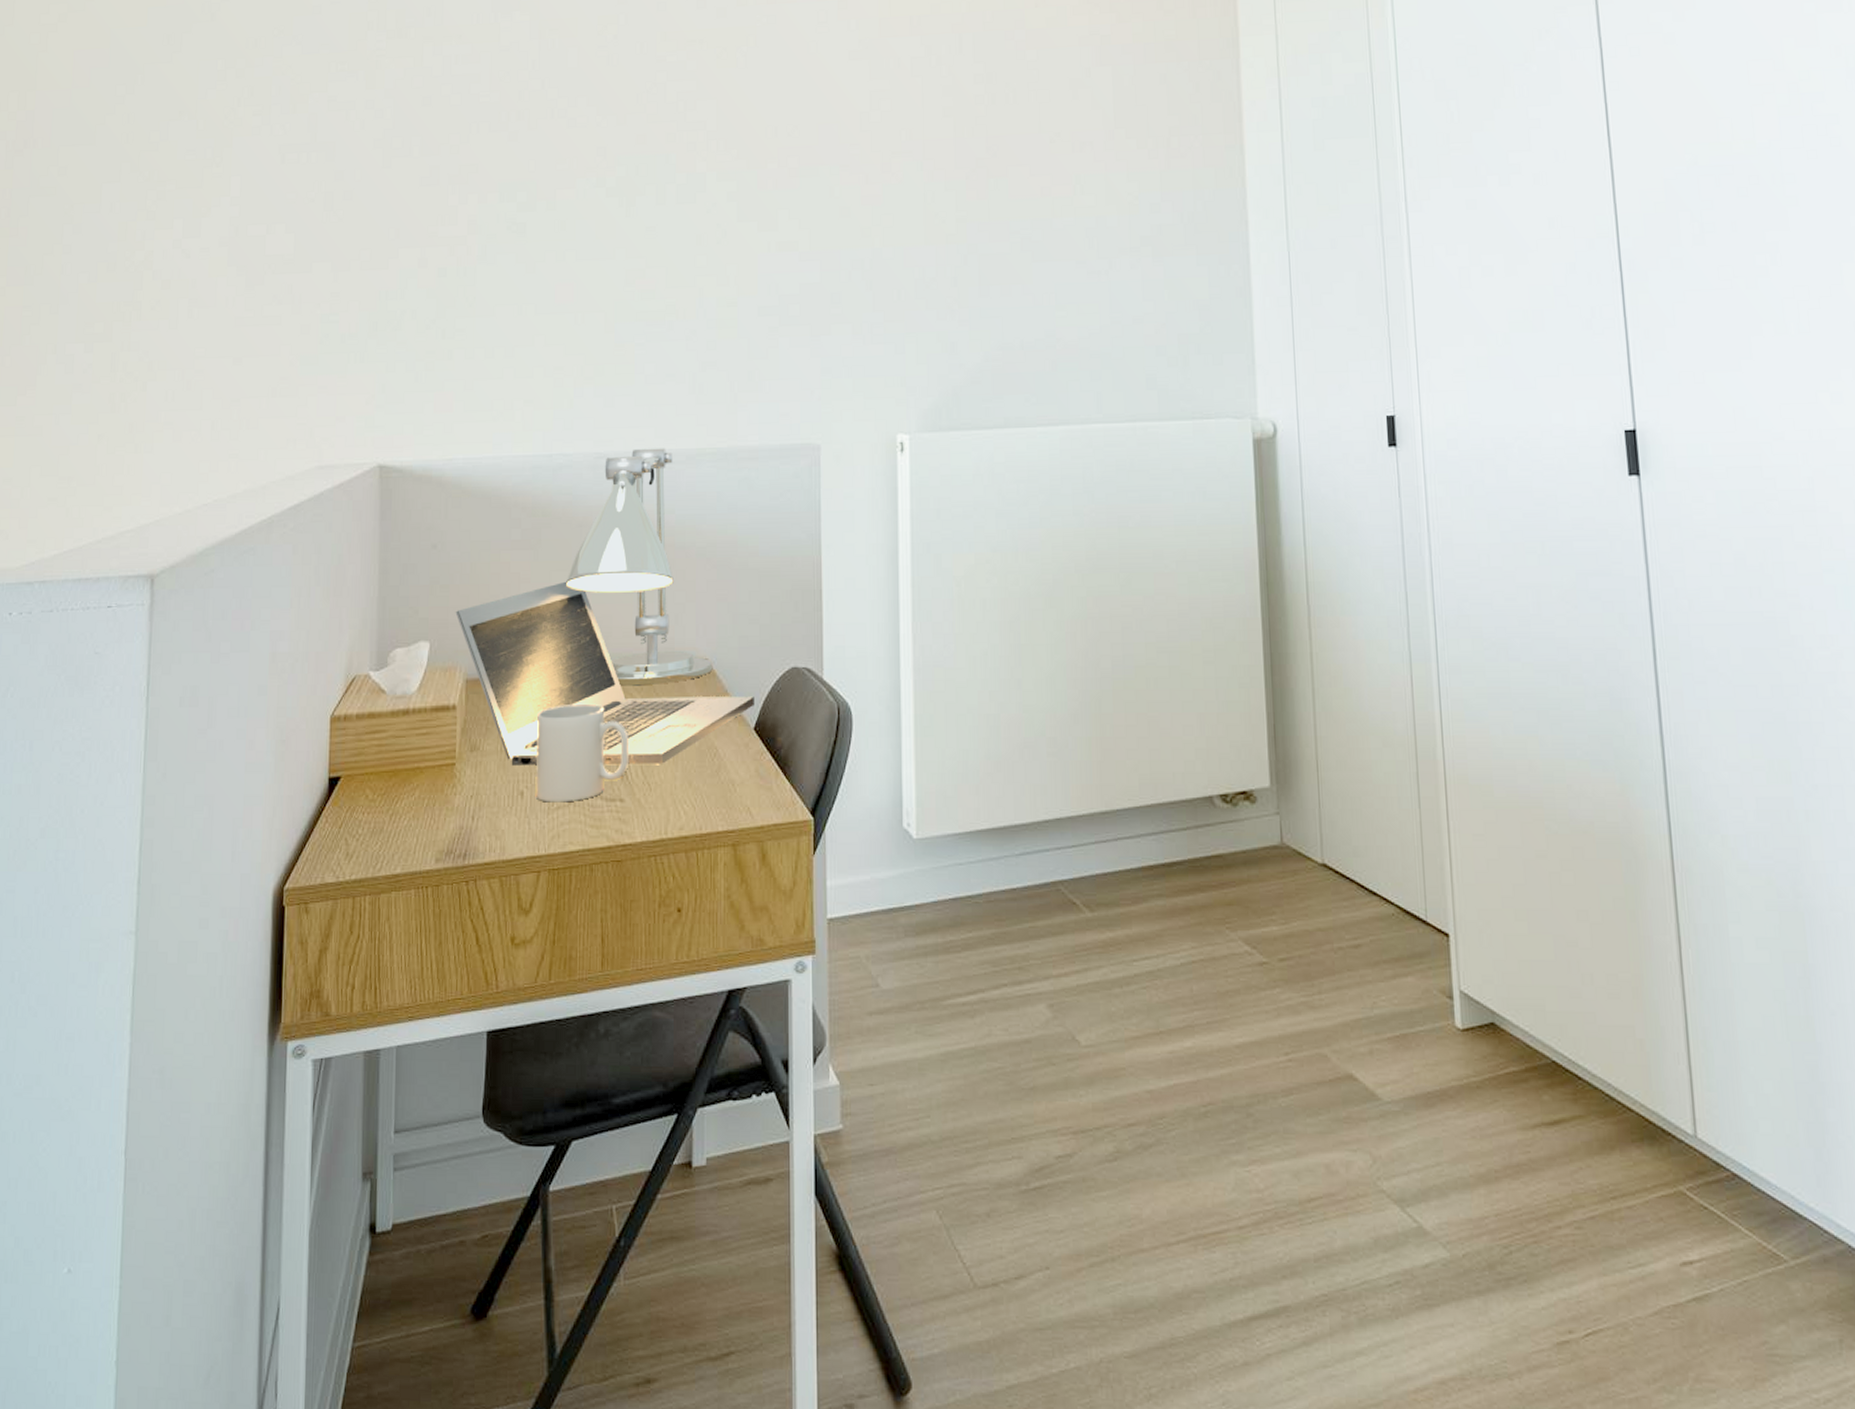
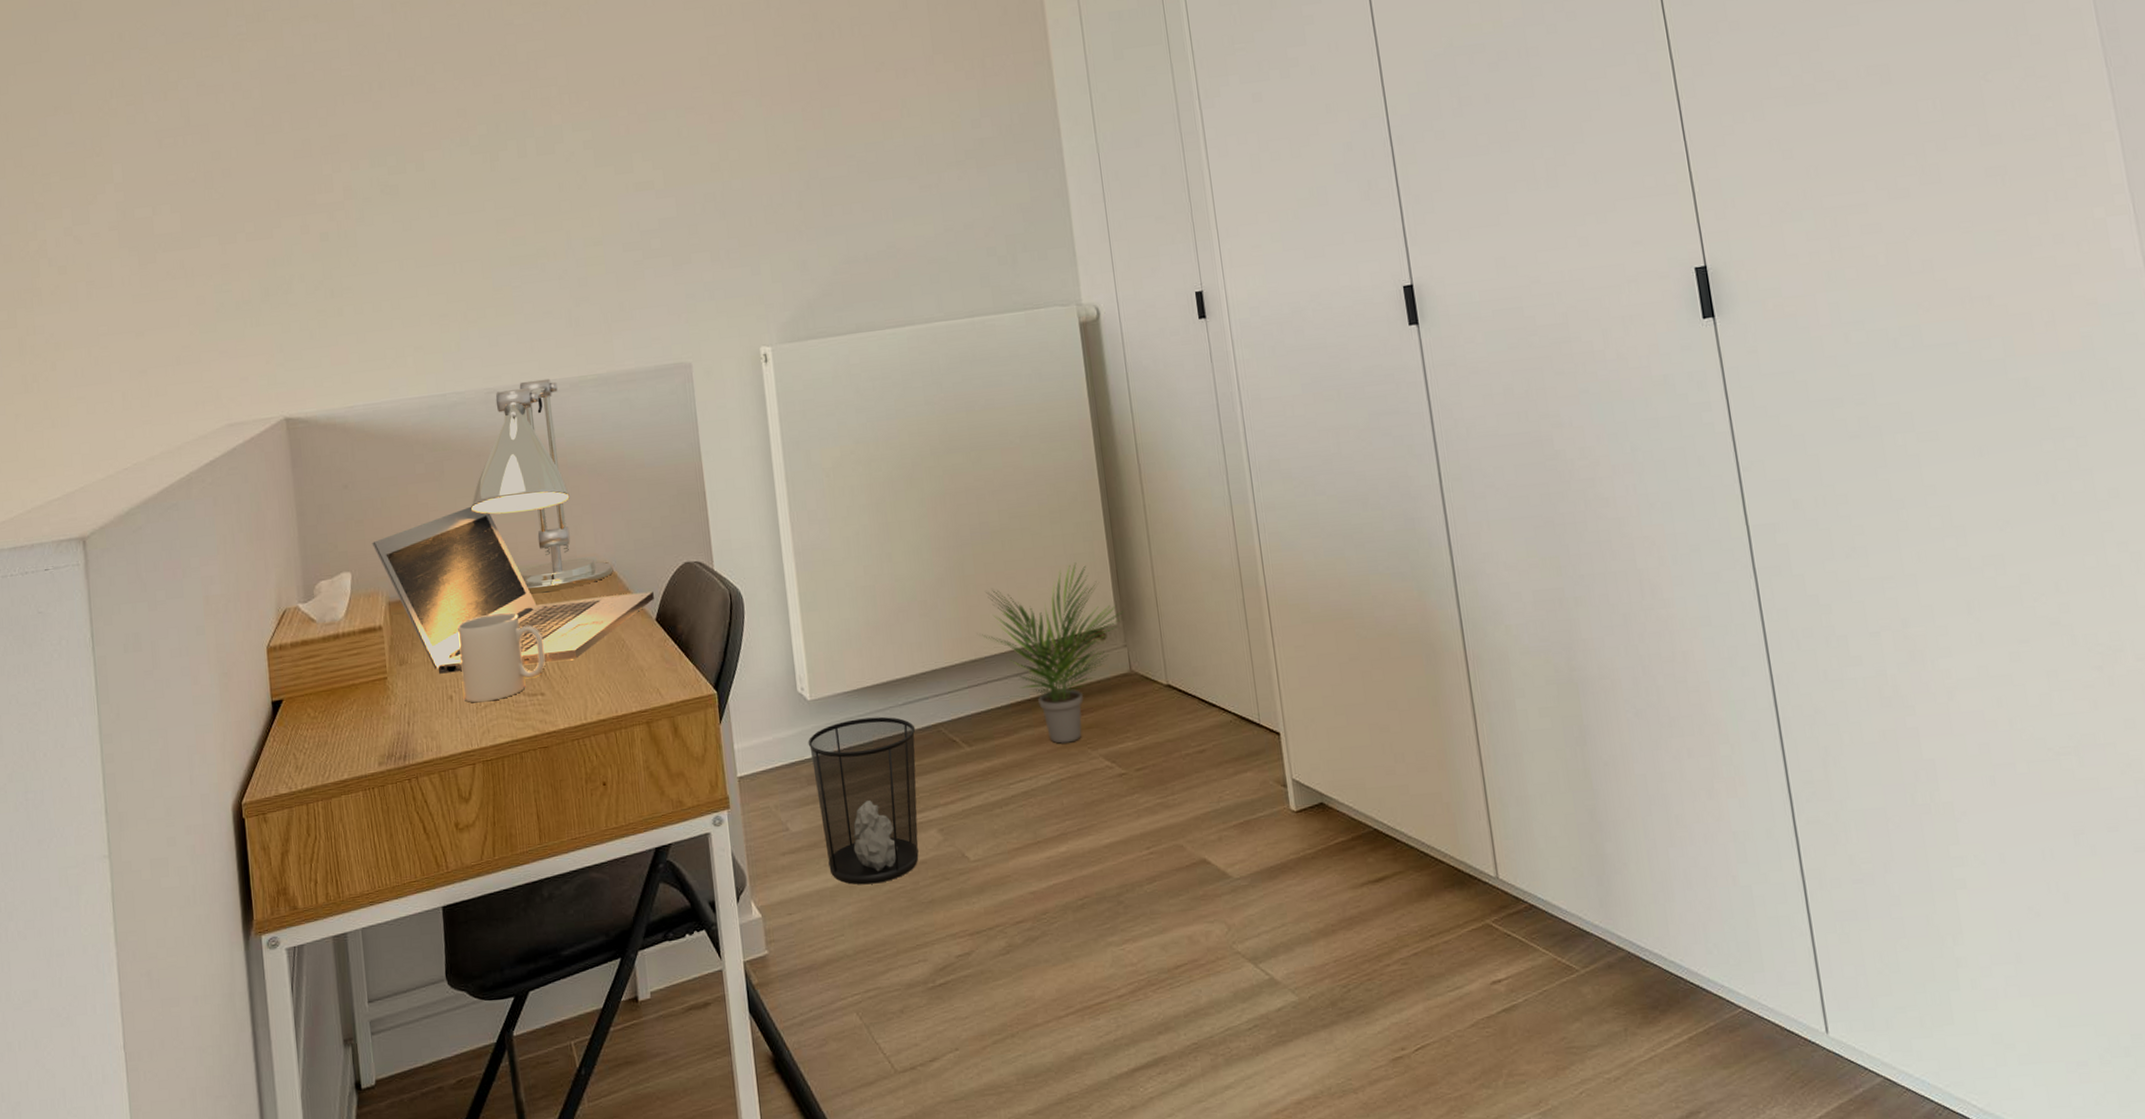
waste bin: none [909,866,1032,1060] -> present [808,716,919,885]
potted plant: none [1110,711,1279,919] -> present [977,562,1124,744]

